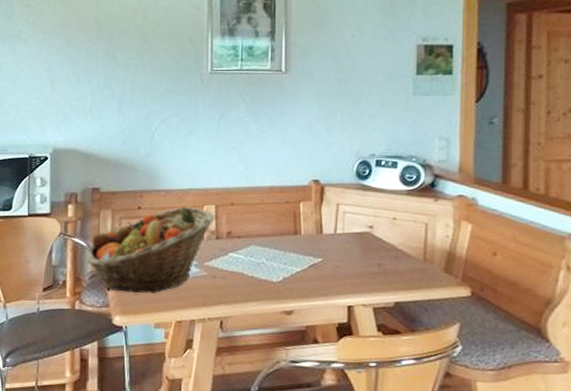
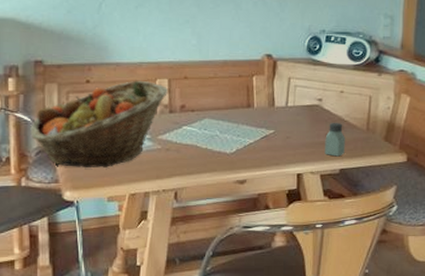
saltshaker: none [377,252,400,289] -> present [325,123,345,157]

